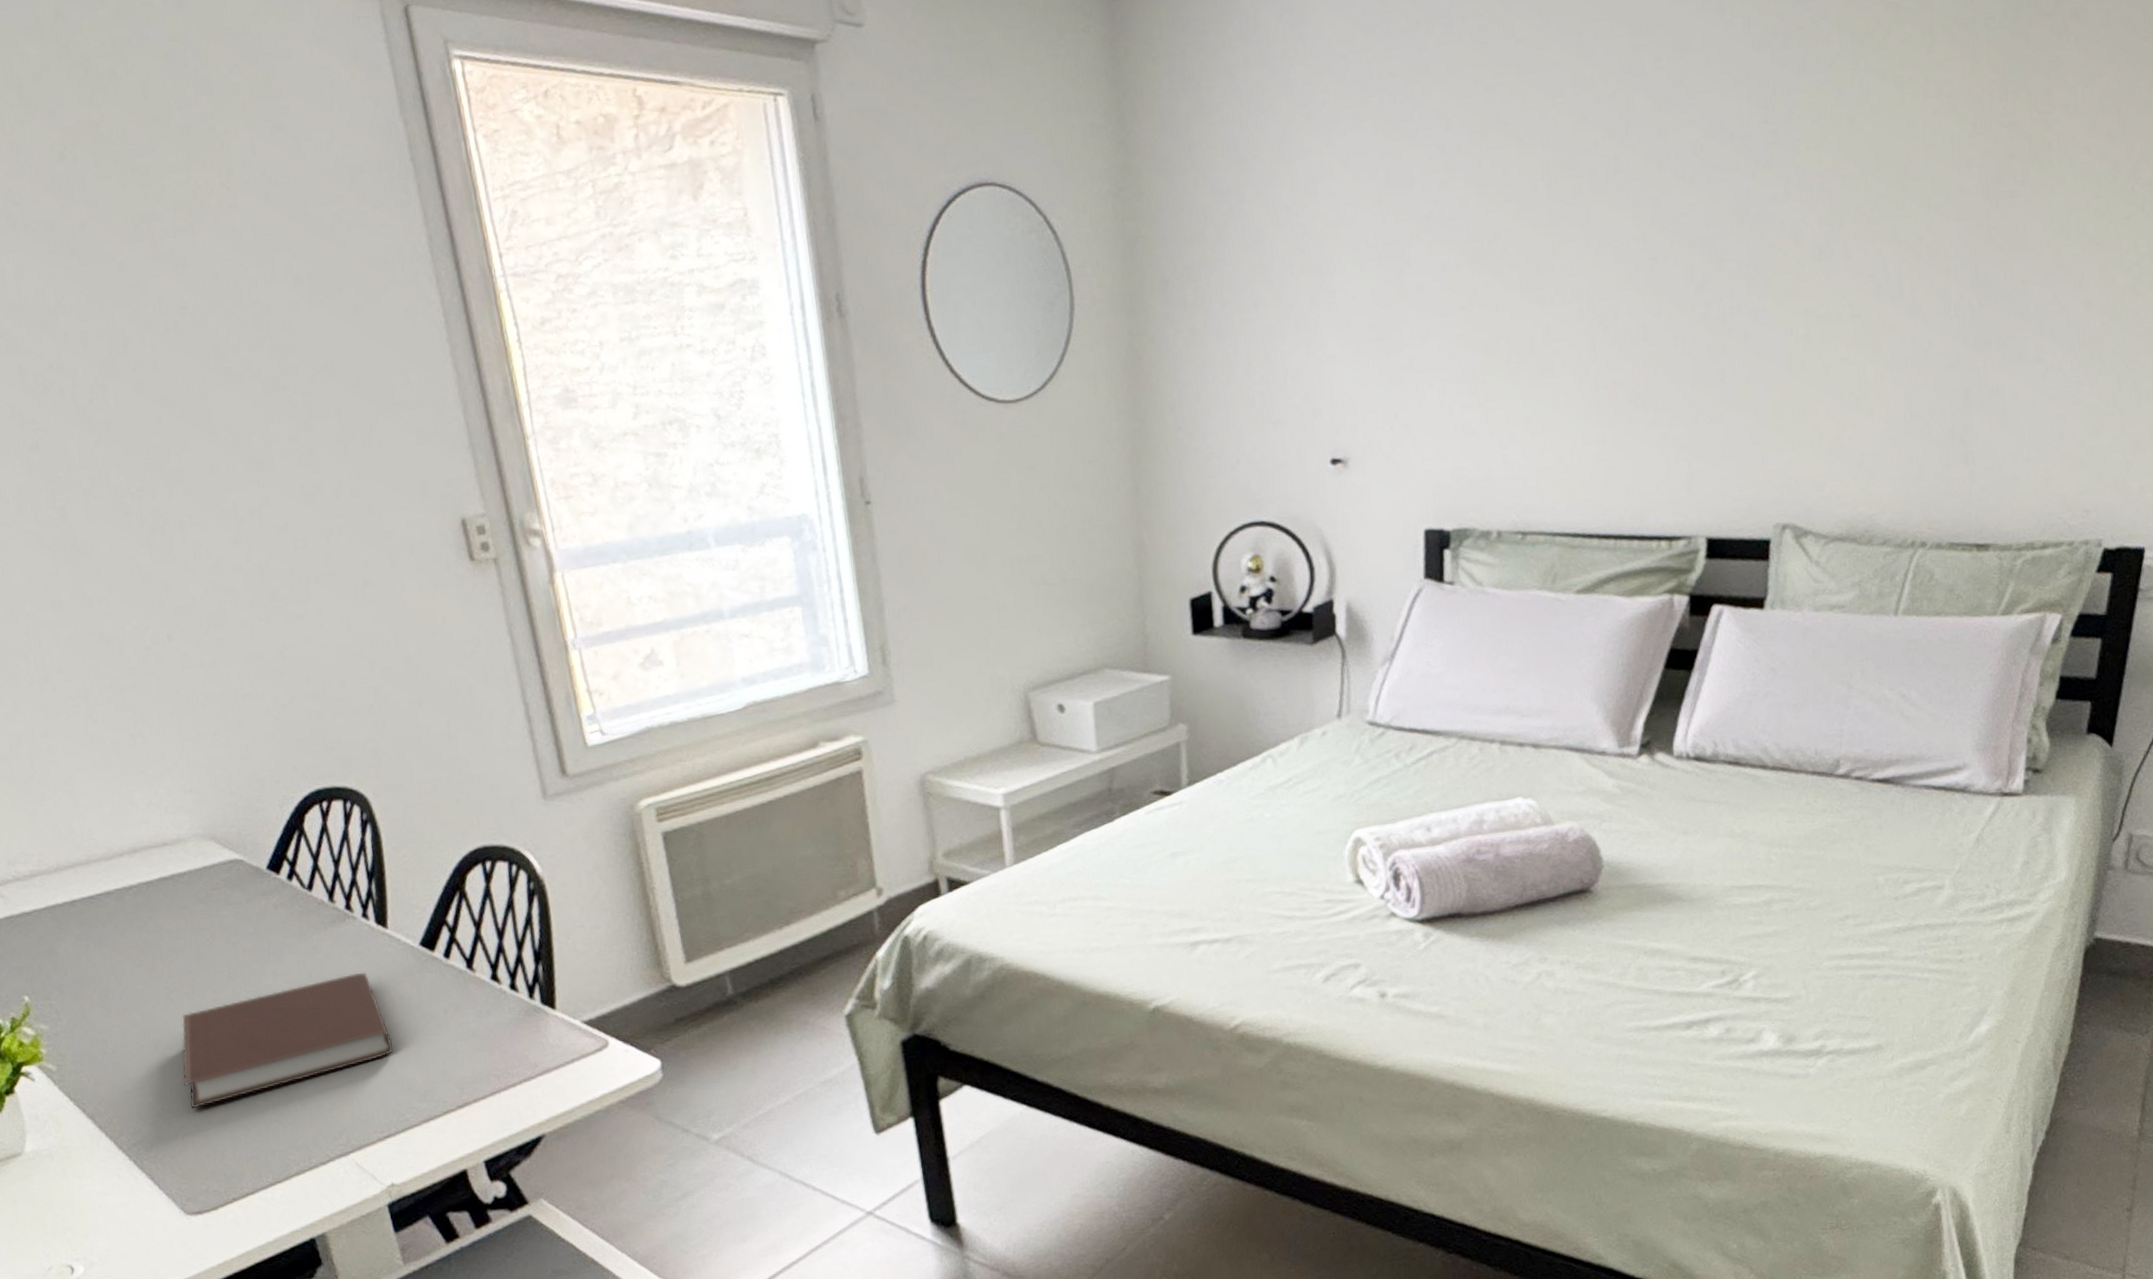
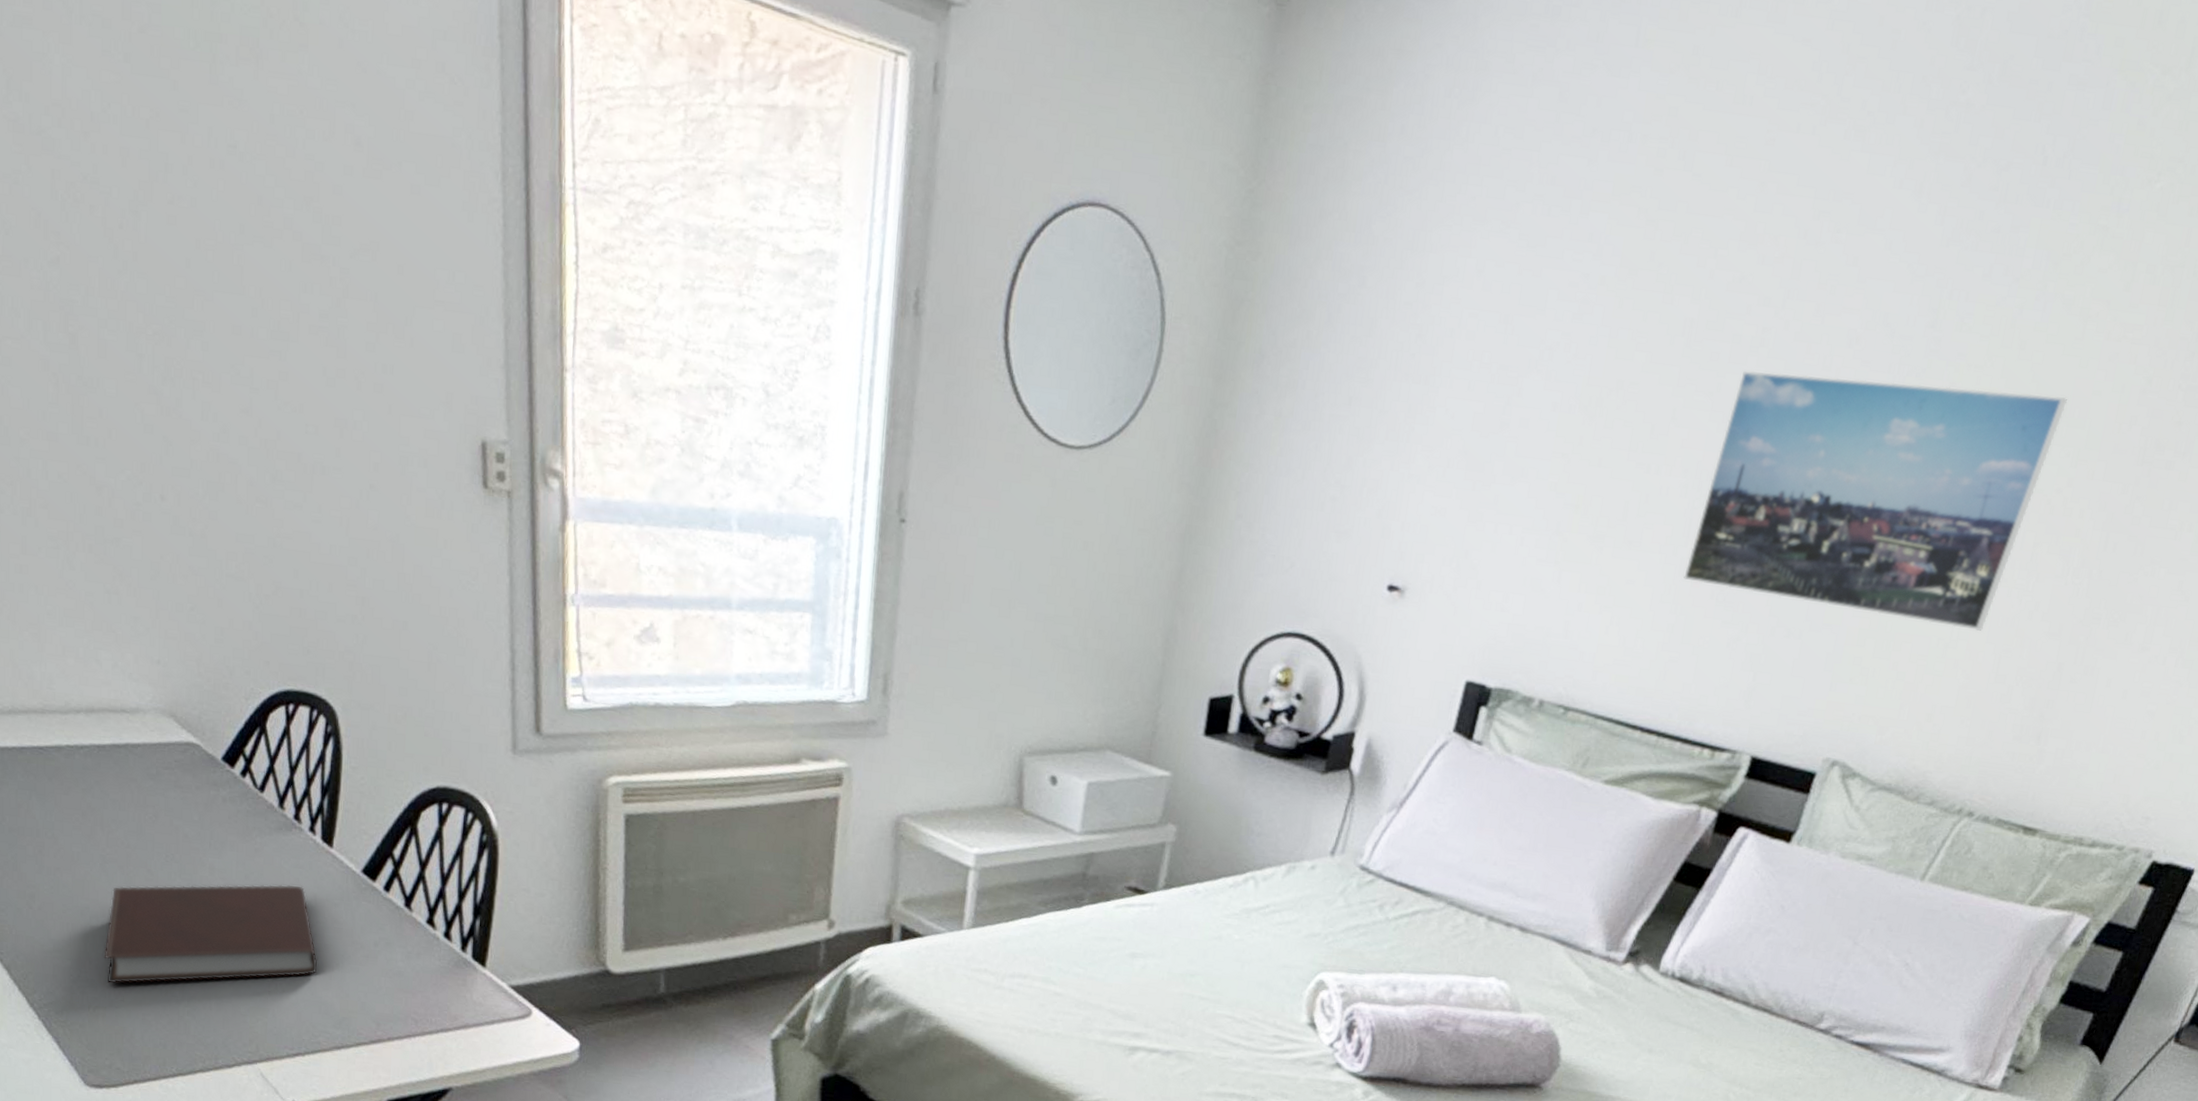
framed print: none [1600,157,1906,393] -> present [1683,370,2068,631]

